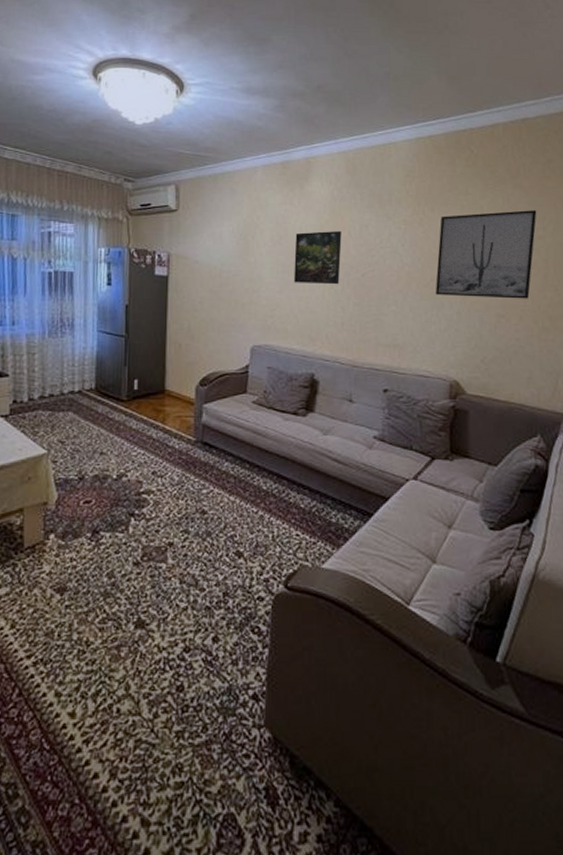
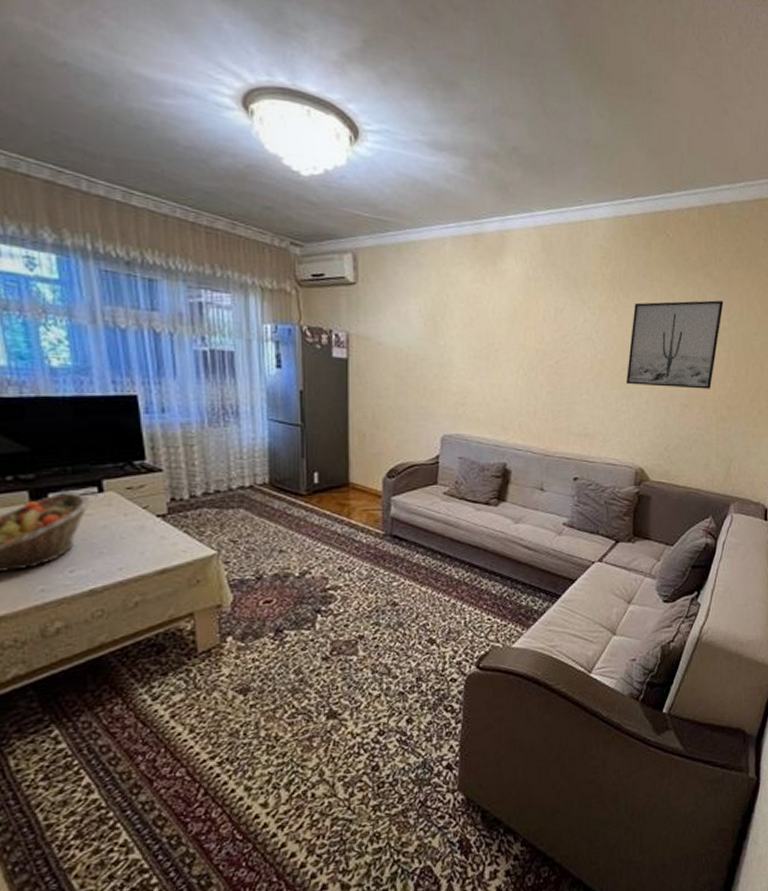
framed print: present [294,230,342,285] -> none [486,313,536,372]

